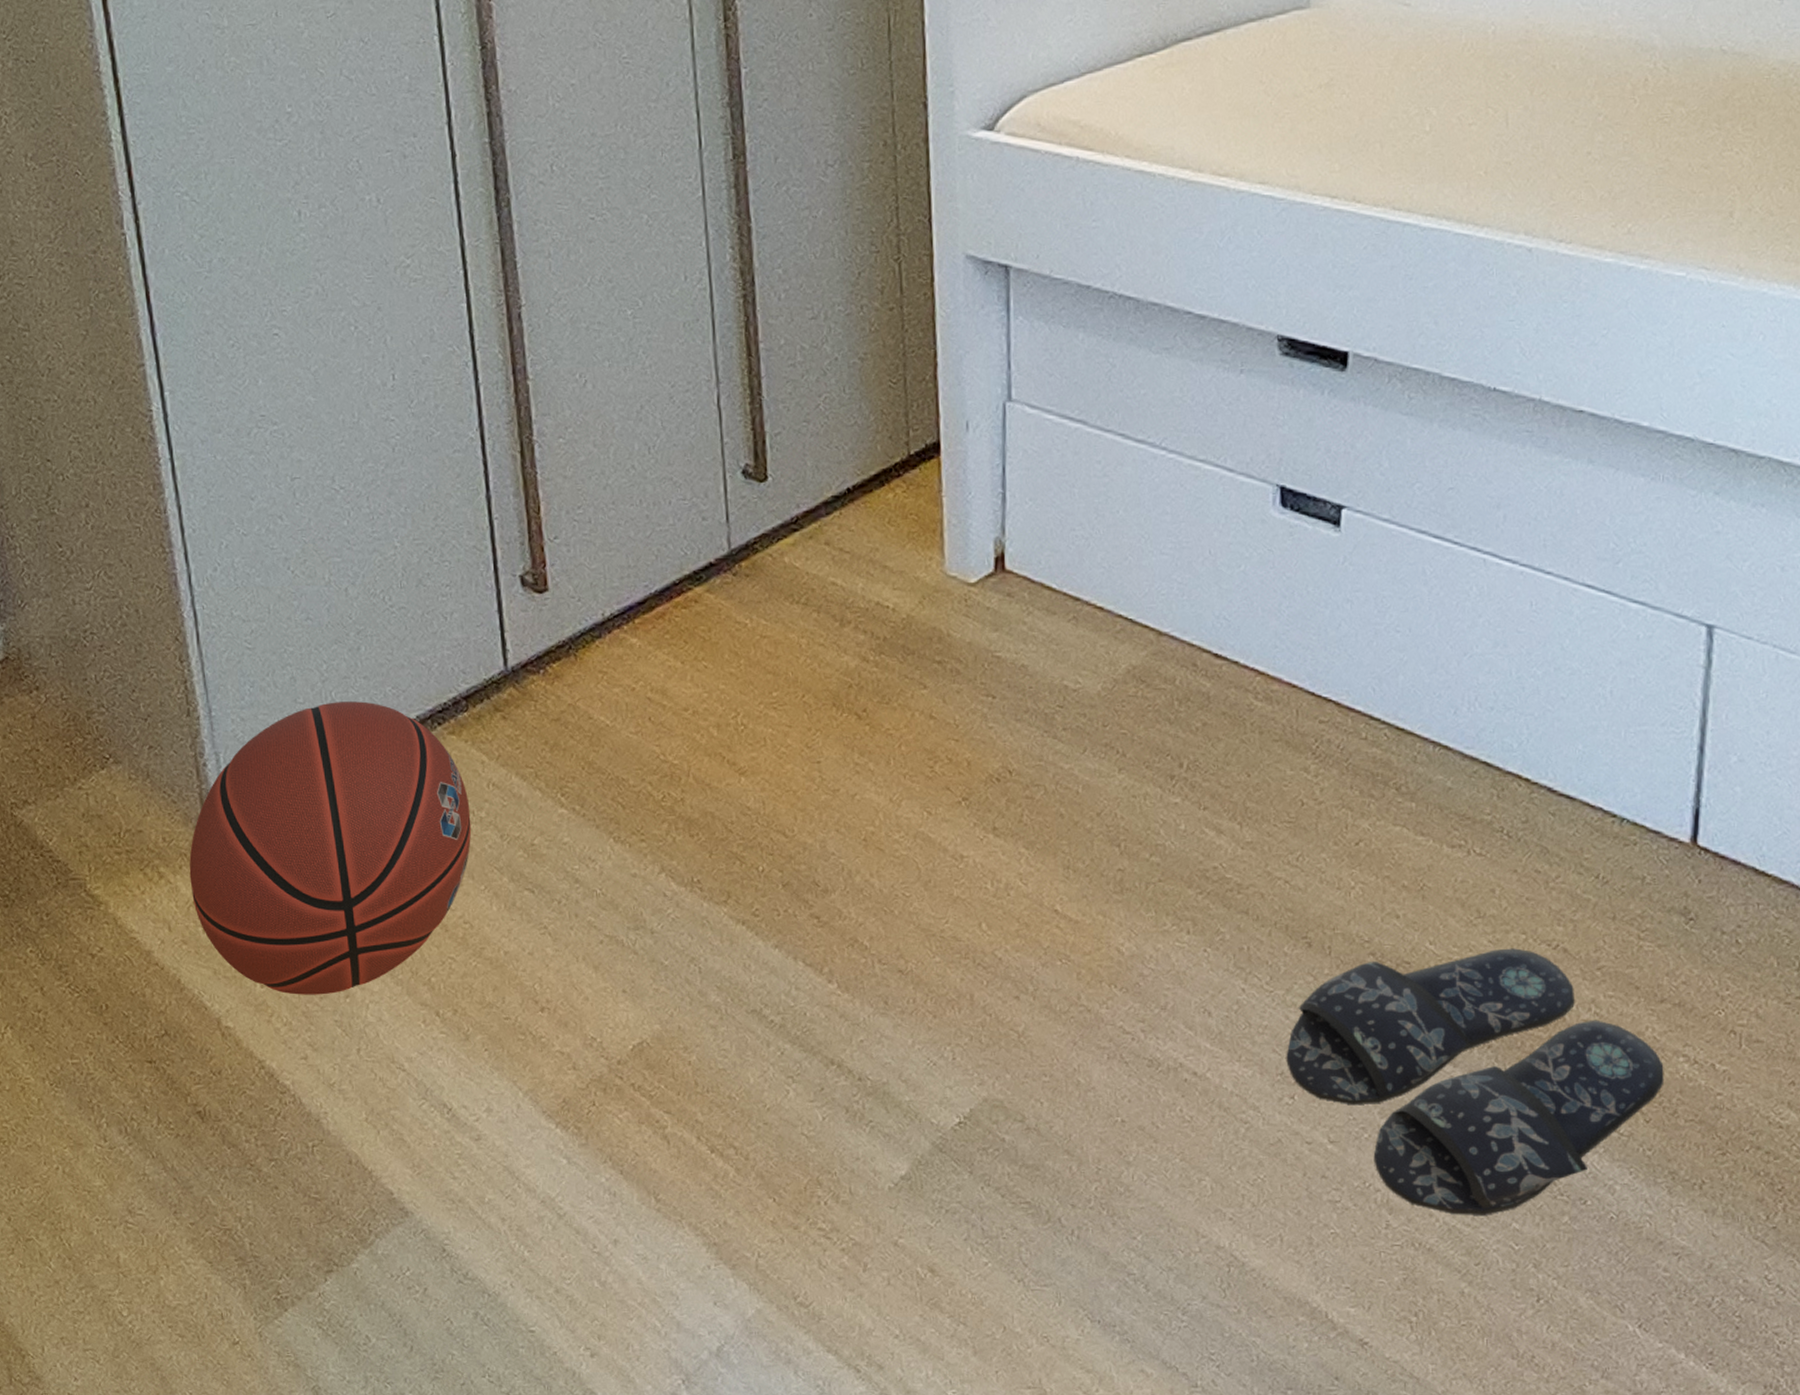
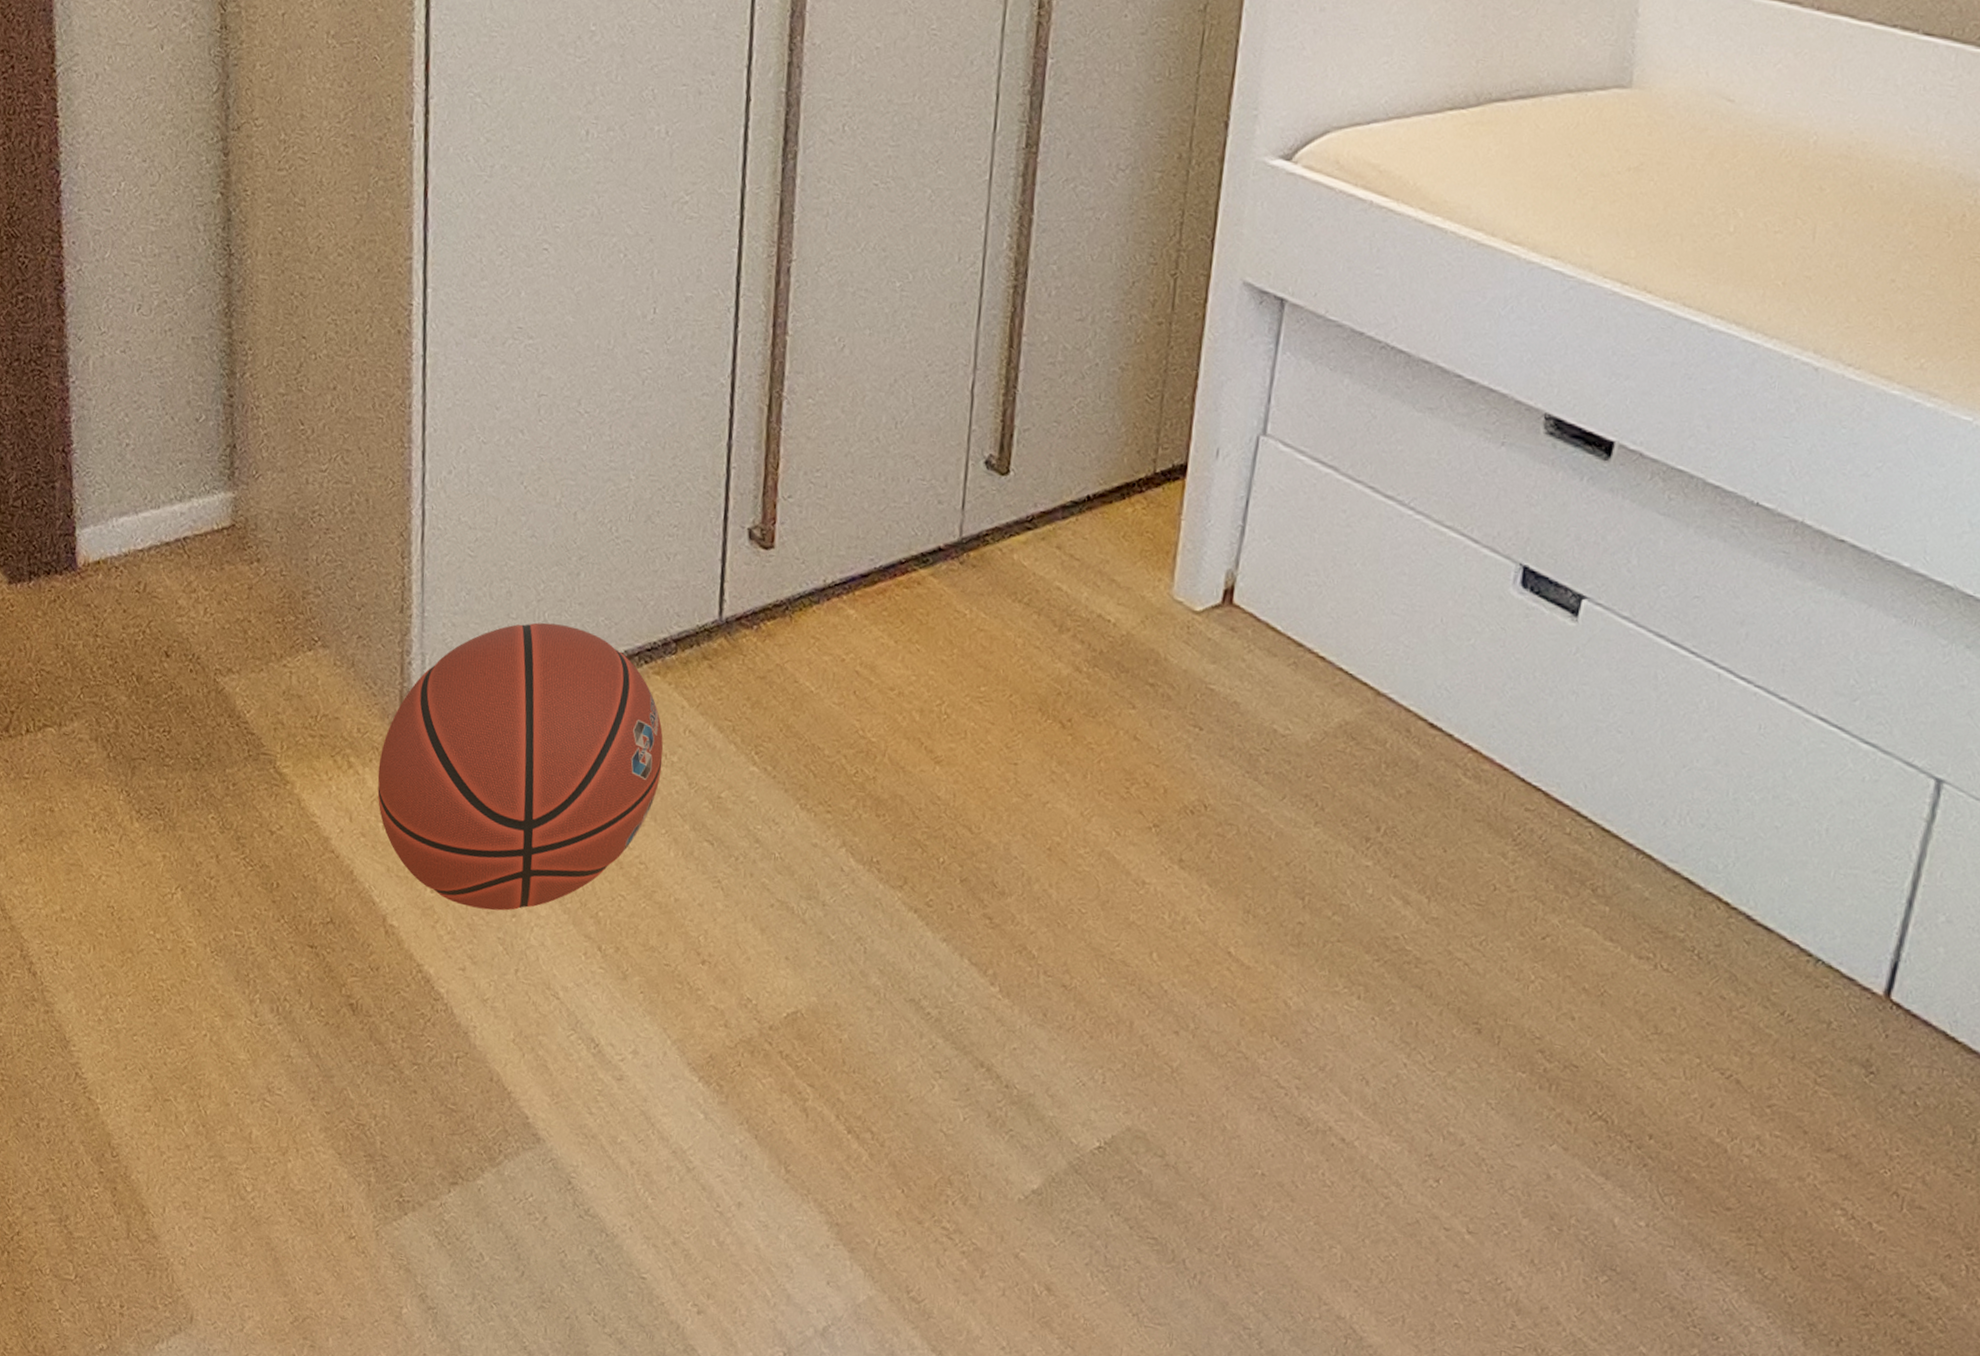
slippers: present [1286,948,1664,1215] -> none [1437,1058,1820,1334]

